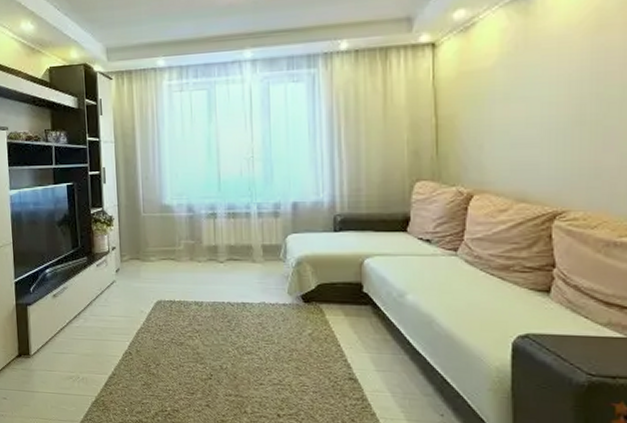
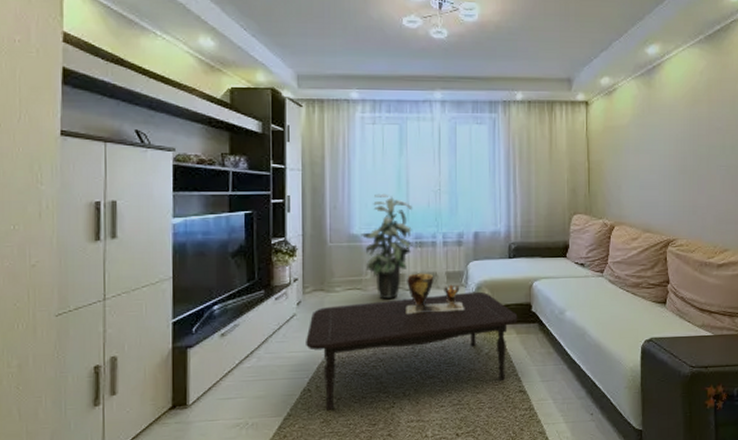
coffee table: none [125,267,346,376] -> present [306,291,518,412]
indoor plant: none [172,163,226,270] -> present [361,193,414,299]
clay pot: none [220,245,283,287] -> present [406,273,464,314]

